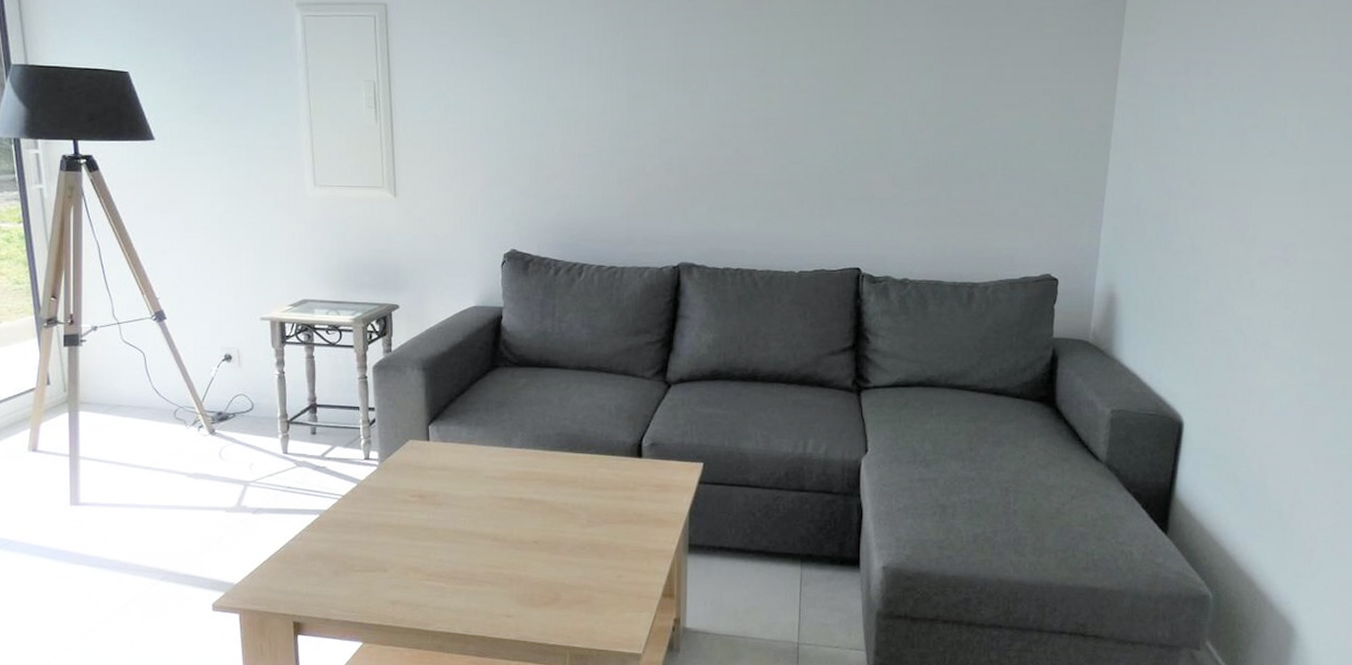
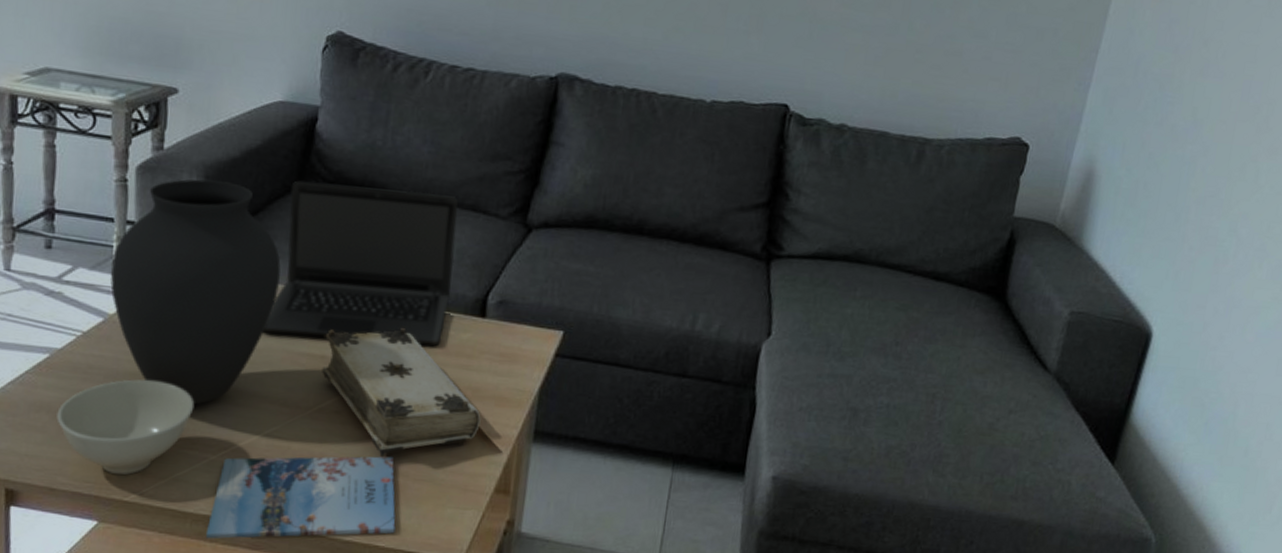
bowl: none [327,529,428,605] -> present [56,379,195,476]
vase: none [360,371,484,545] -> present [110,179,281,405]
magazine: none [443,573,588,651] -> present [205,456,396,539]
laptop: none [474,364,614,485] -> present [262,180,458,347]
bible: none [521,470,646,575] -> present [322,327,481,457]

